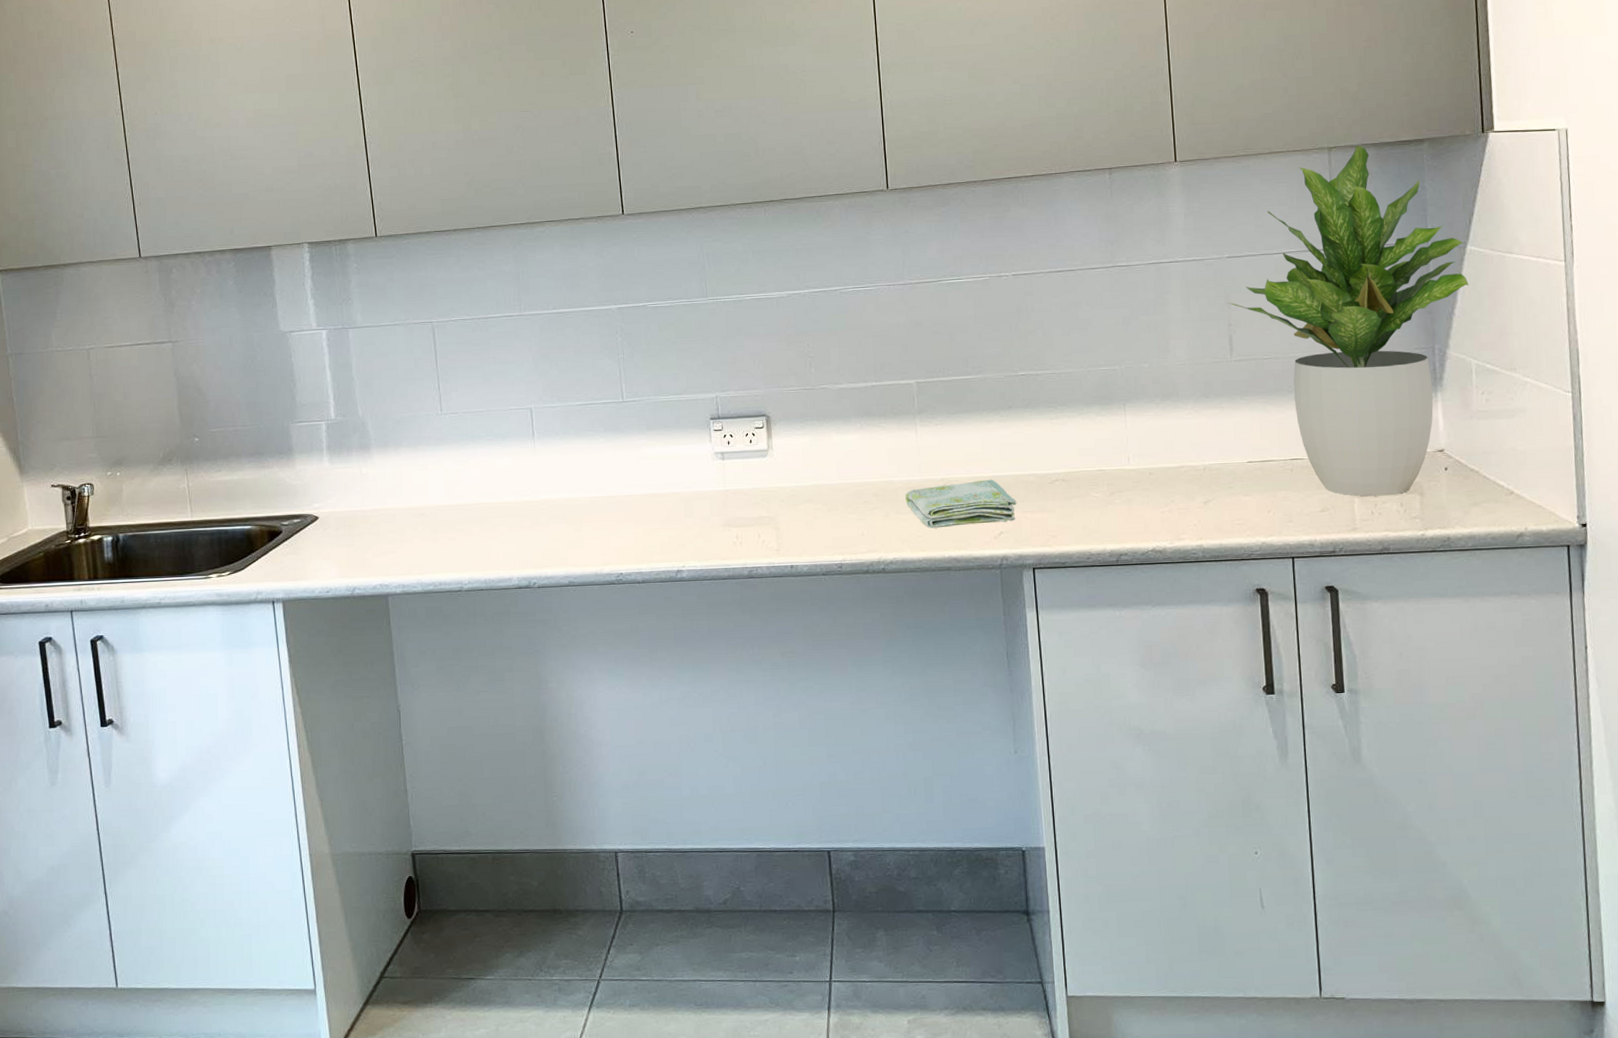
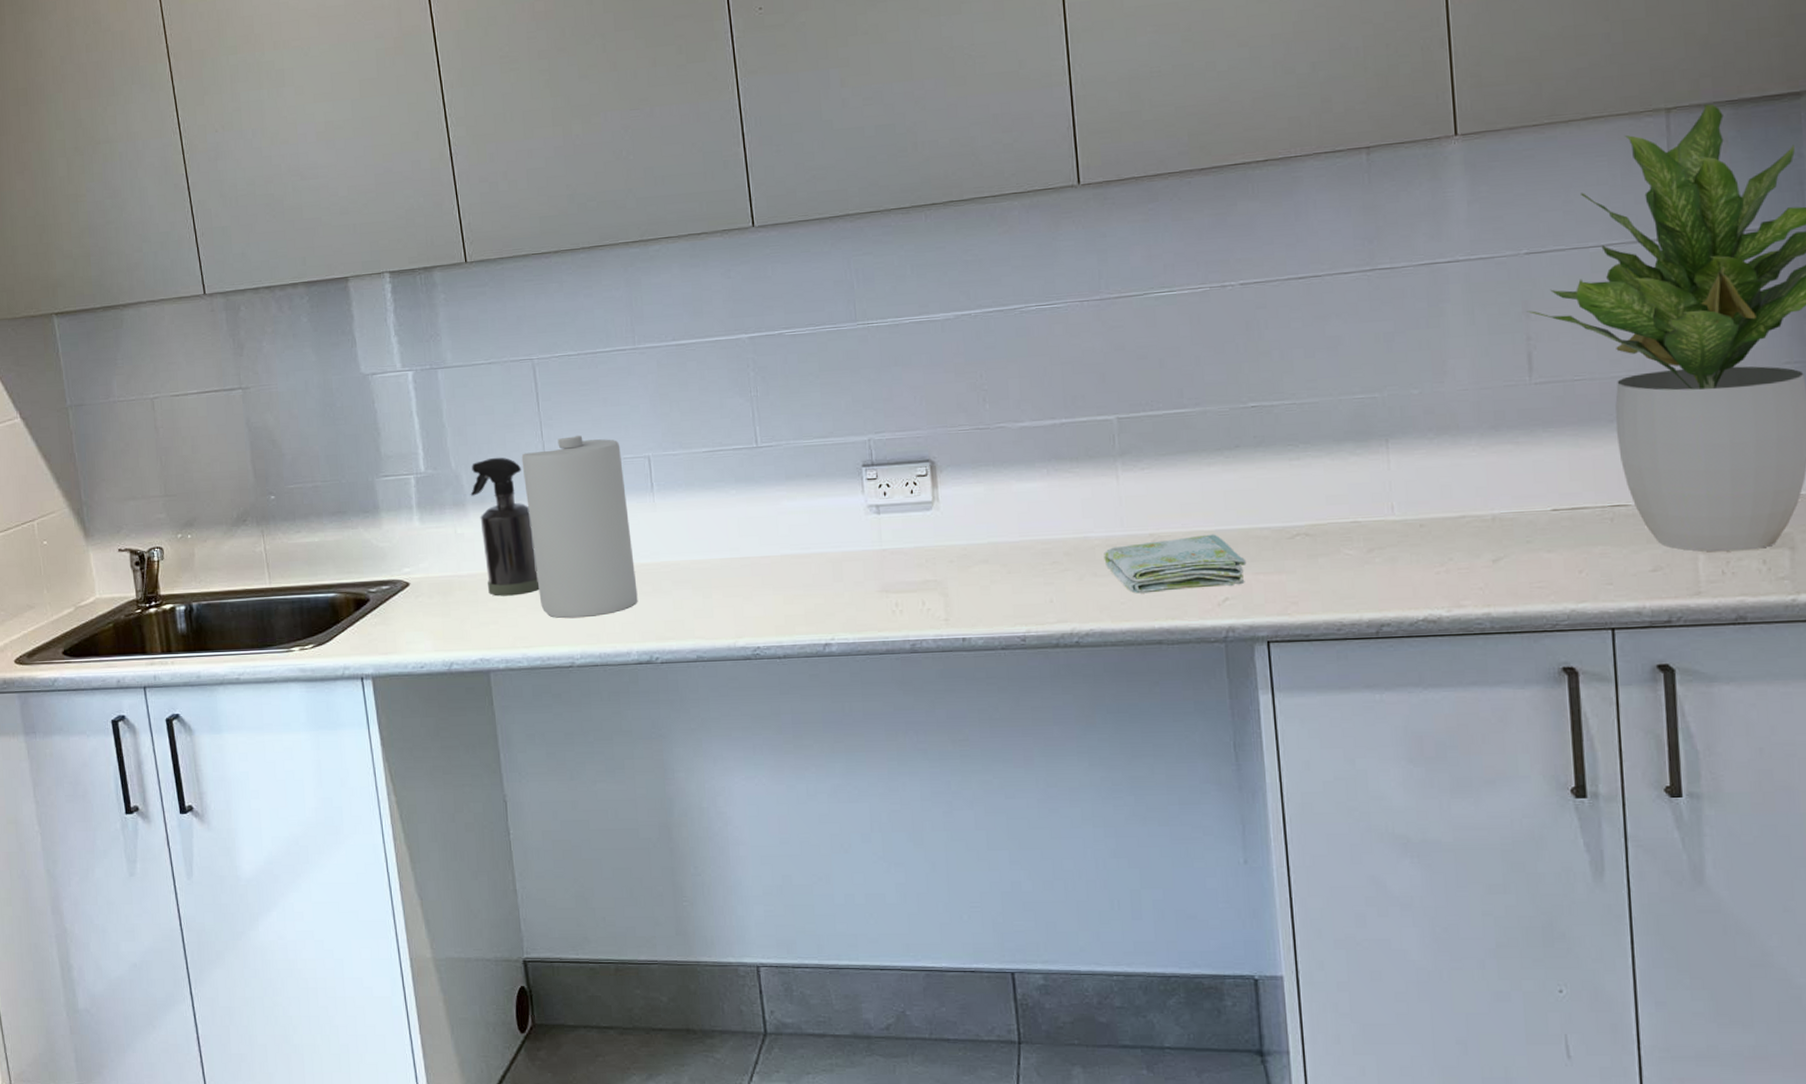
spray bottle: none [374,406,434,529] -> present [470,457,540,596]
paper towel holder: none [420,388,519,549] -> present [521,435,638,619]

